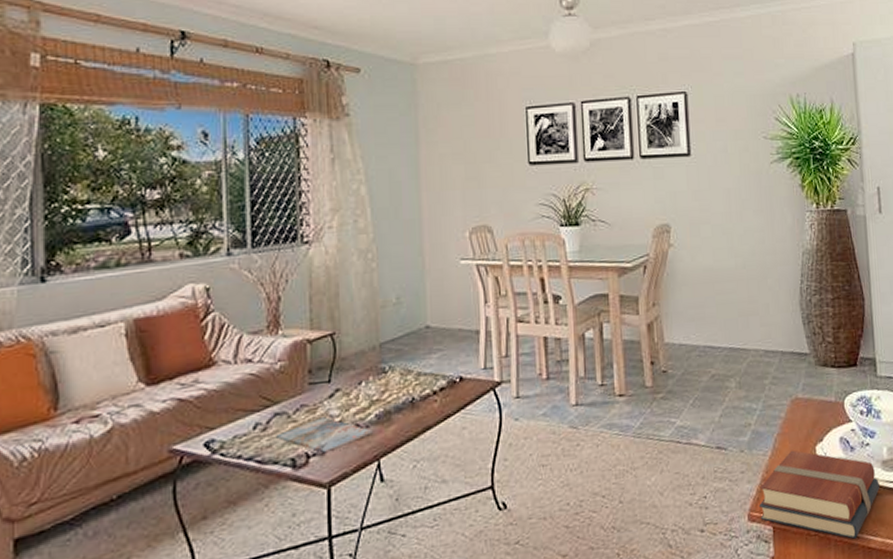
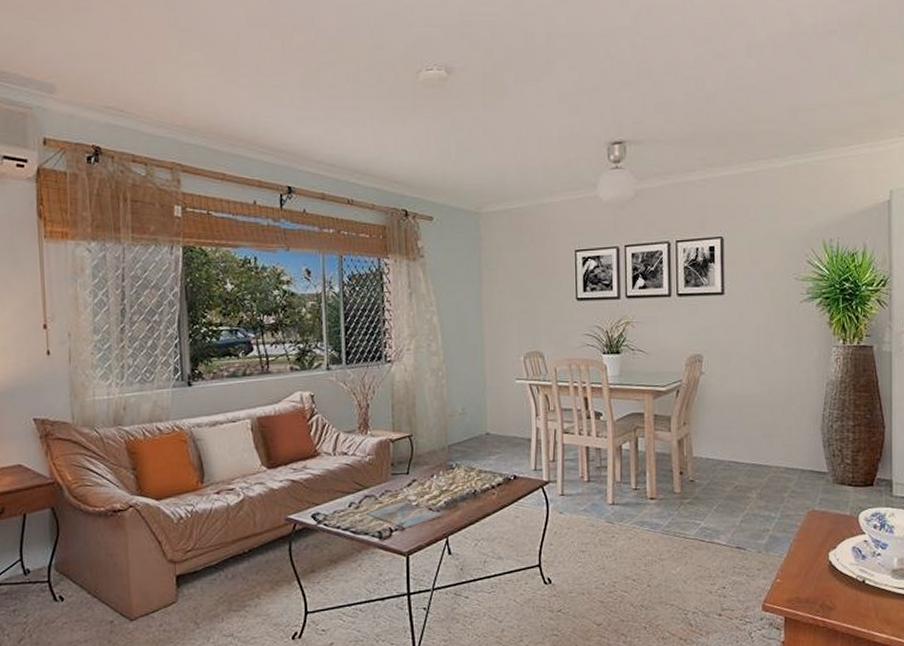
books: present [759,450,880,539] -> none [773,554,888,633]

